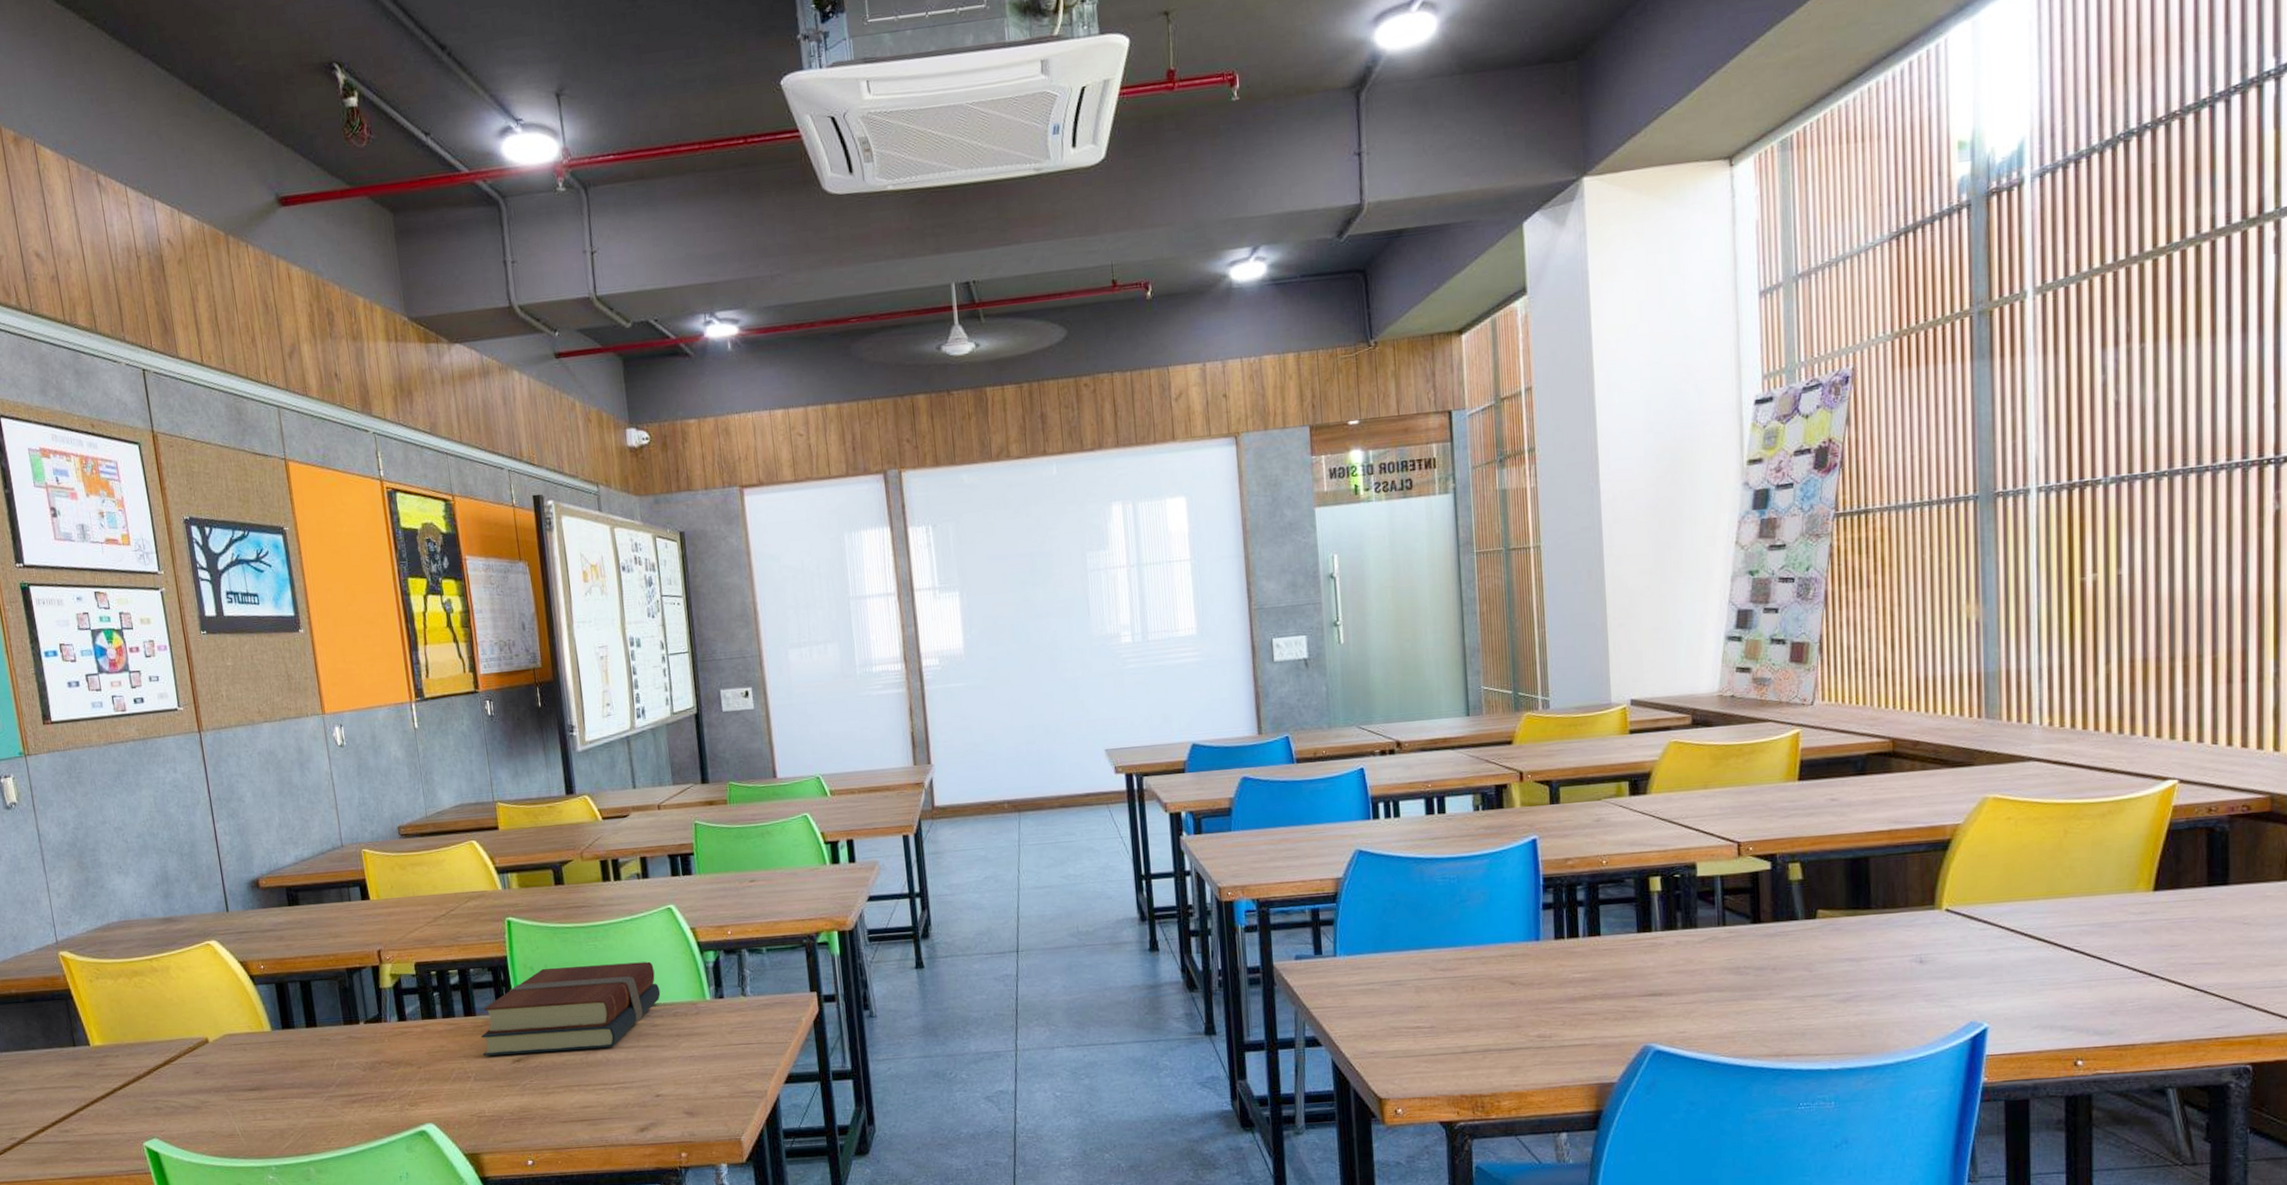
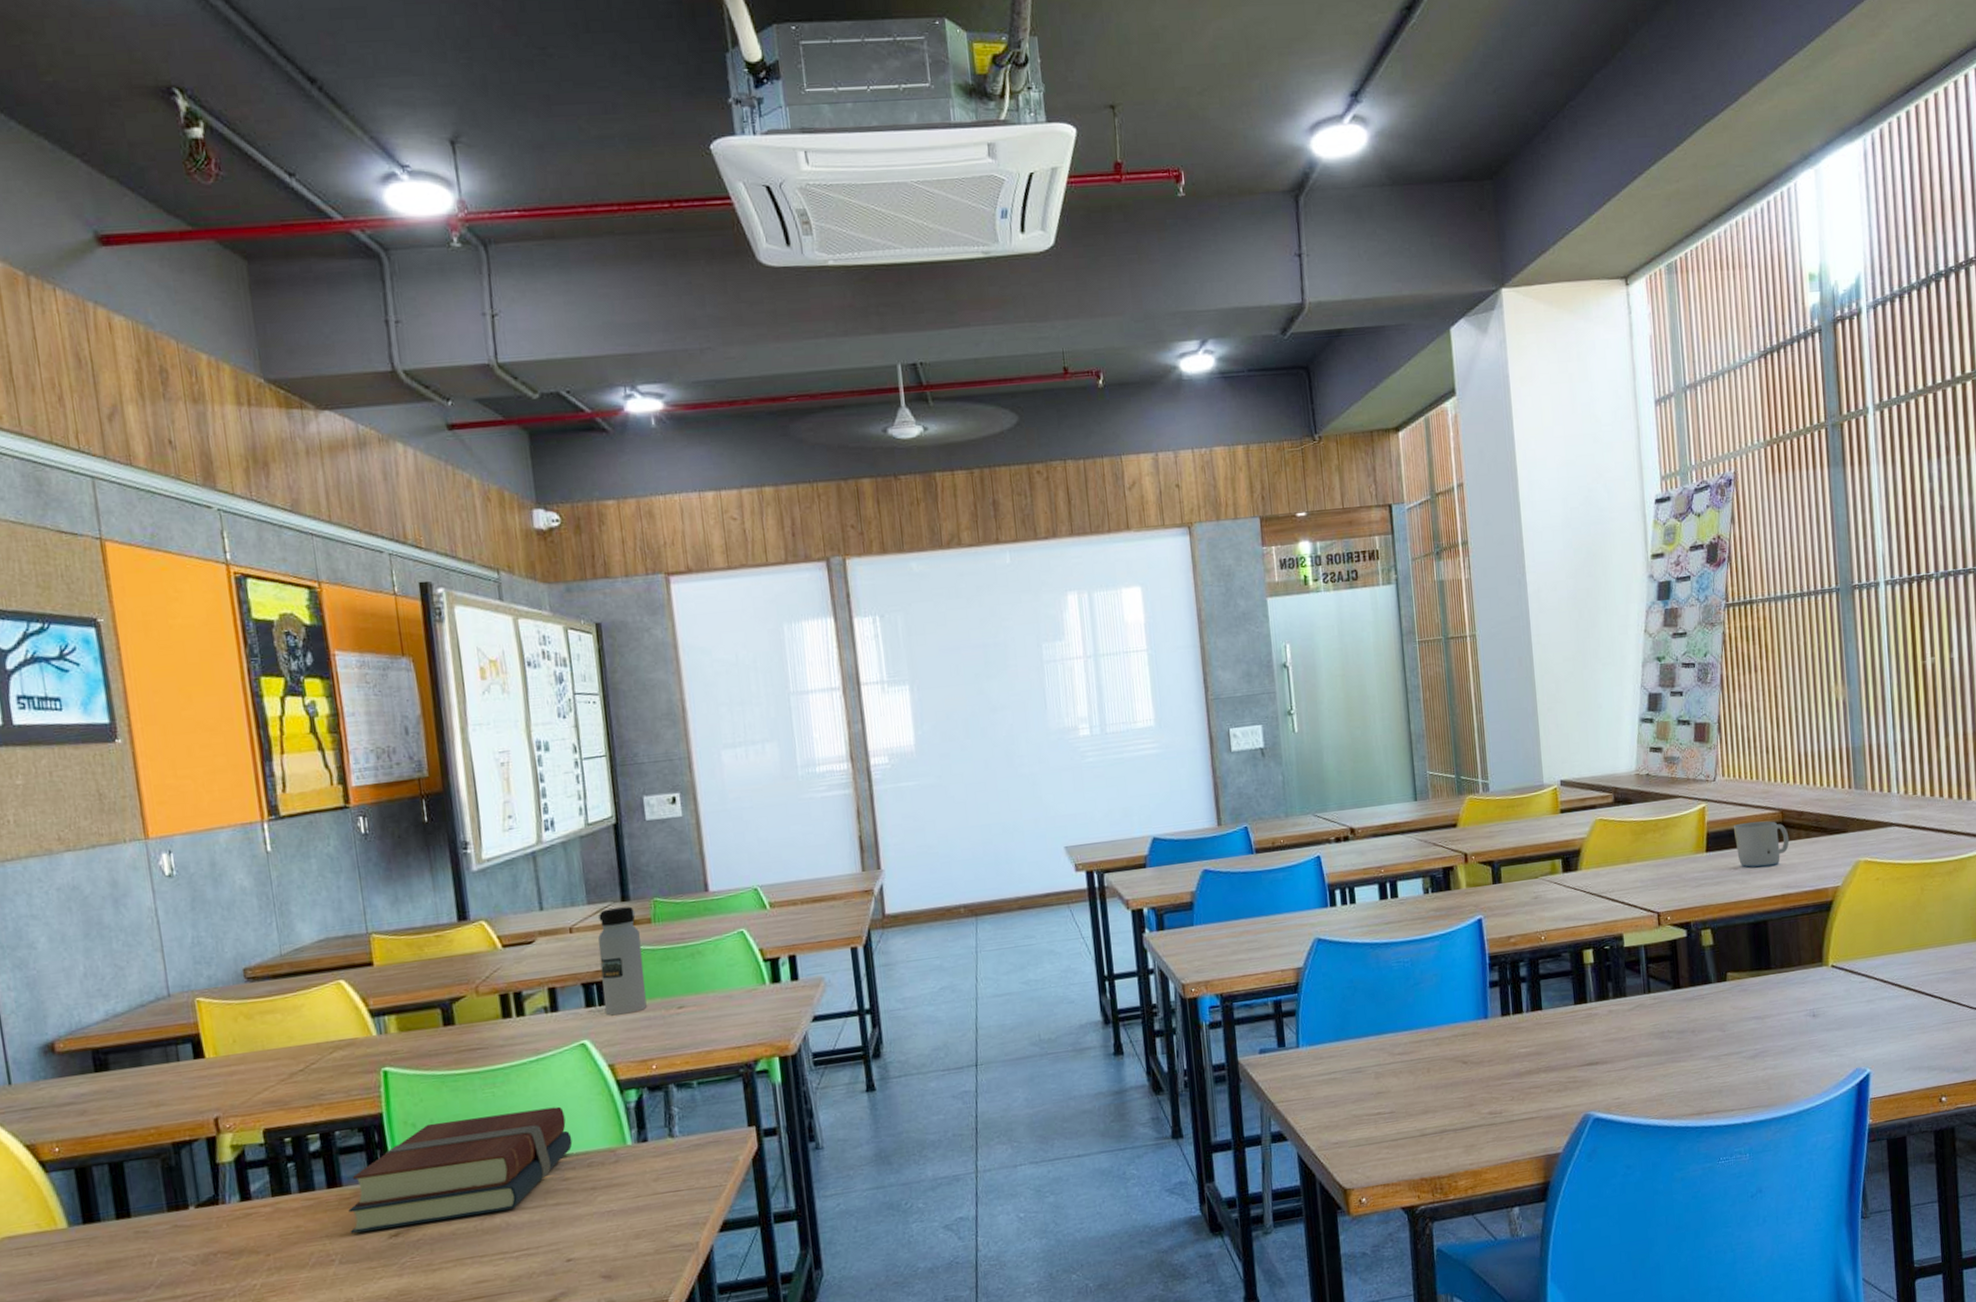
water bottle: none [681,788,723,885] -> present [597,906,647,1016]
mug: none [1832,750,1901,800] -> present [1733,821,1790,868]

